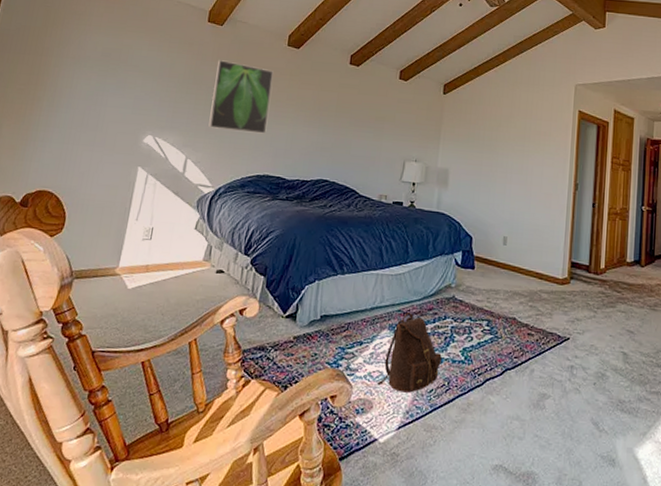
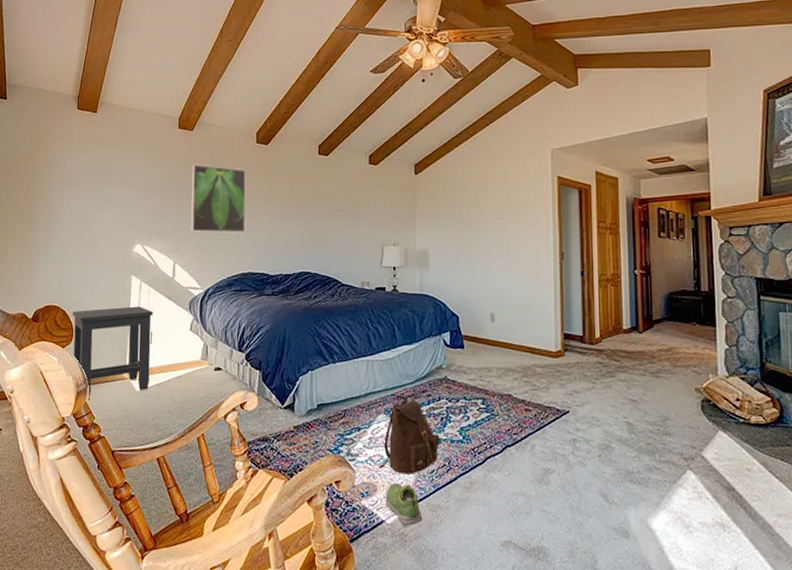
side table: none [62,198,157,295] -> present [72,306,153,400]
shoe: none [380,400,417,447] -> present [385,482,423,527]

